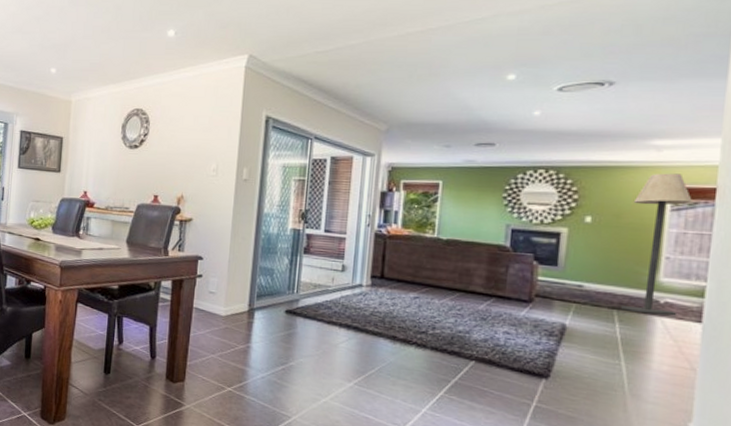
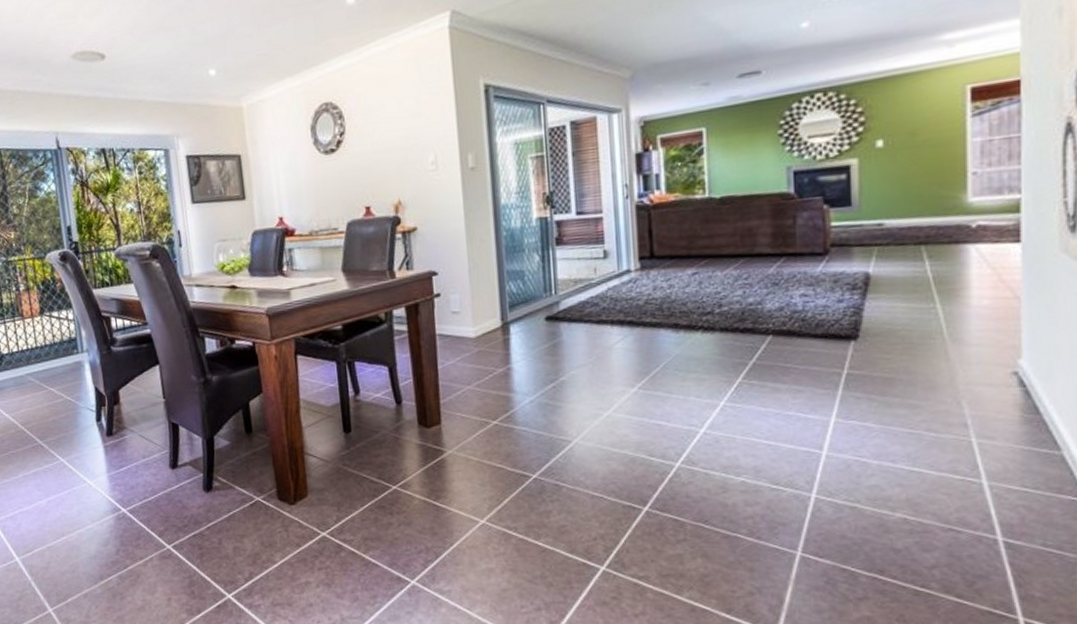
floor lamp: present [619,173,692,316] -> none [927,70,995,244]

